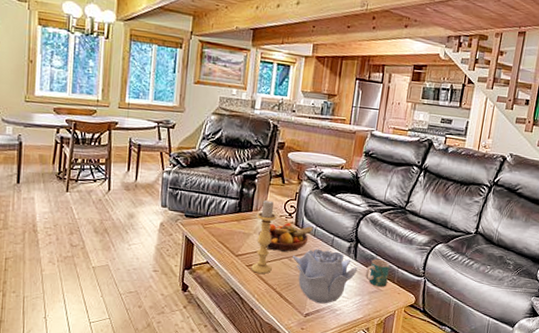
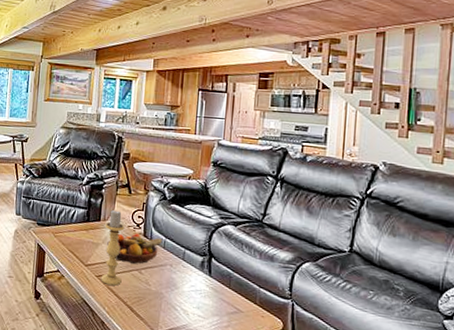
decorative bowl: present [293,249,357,304] -> none [143,262,213,323]
mug: present [365,259,390,287] -> none [222,275,250,308]

